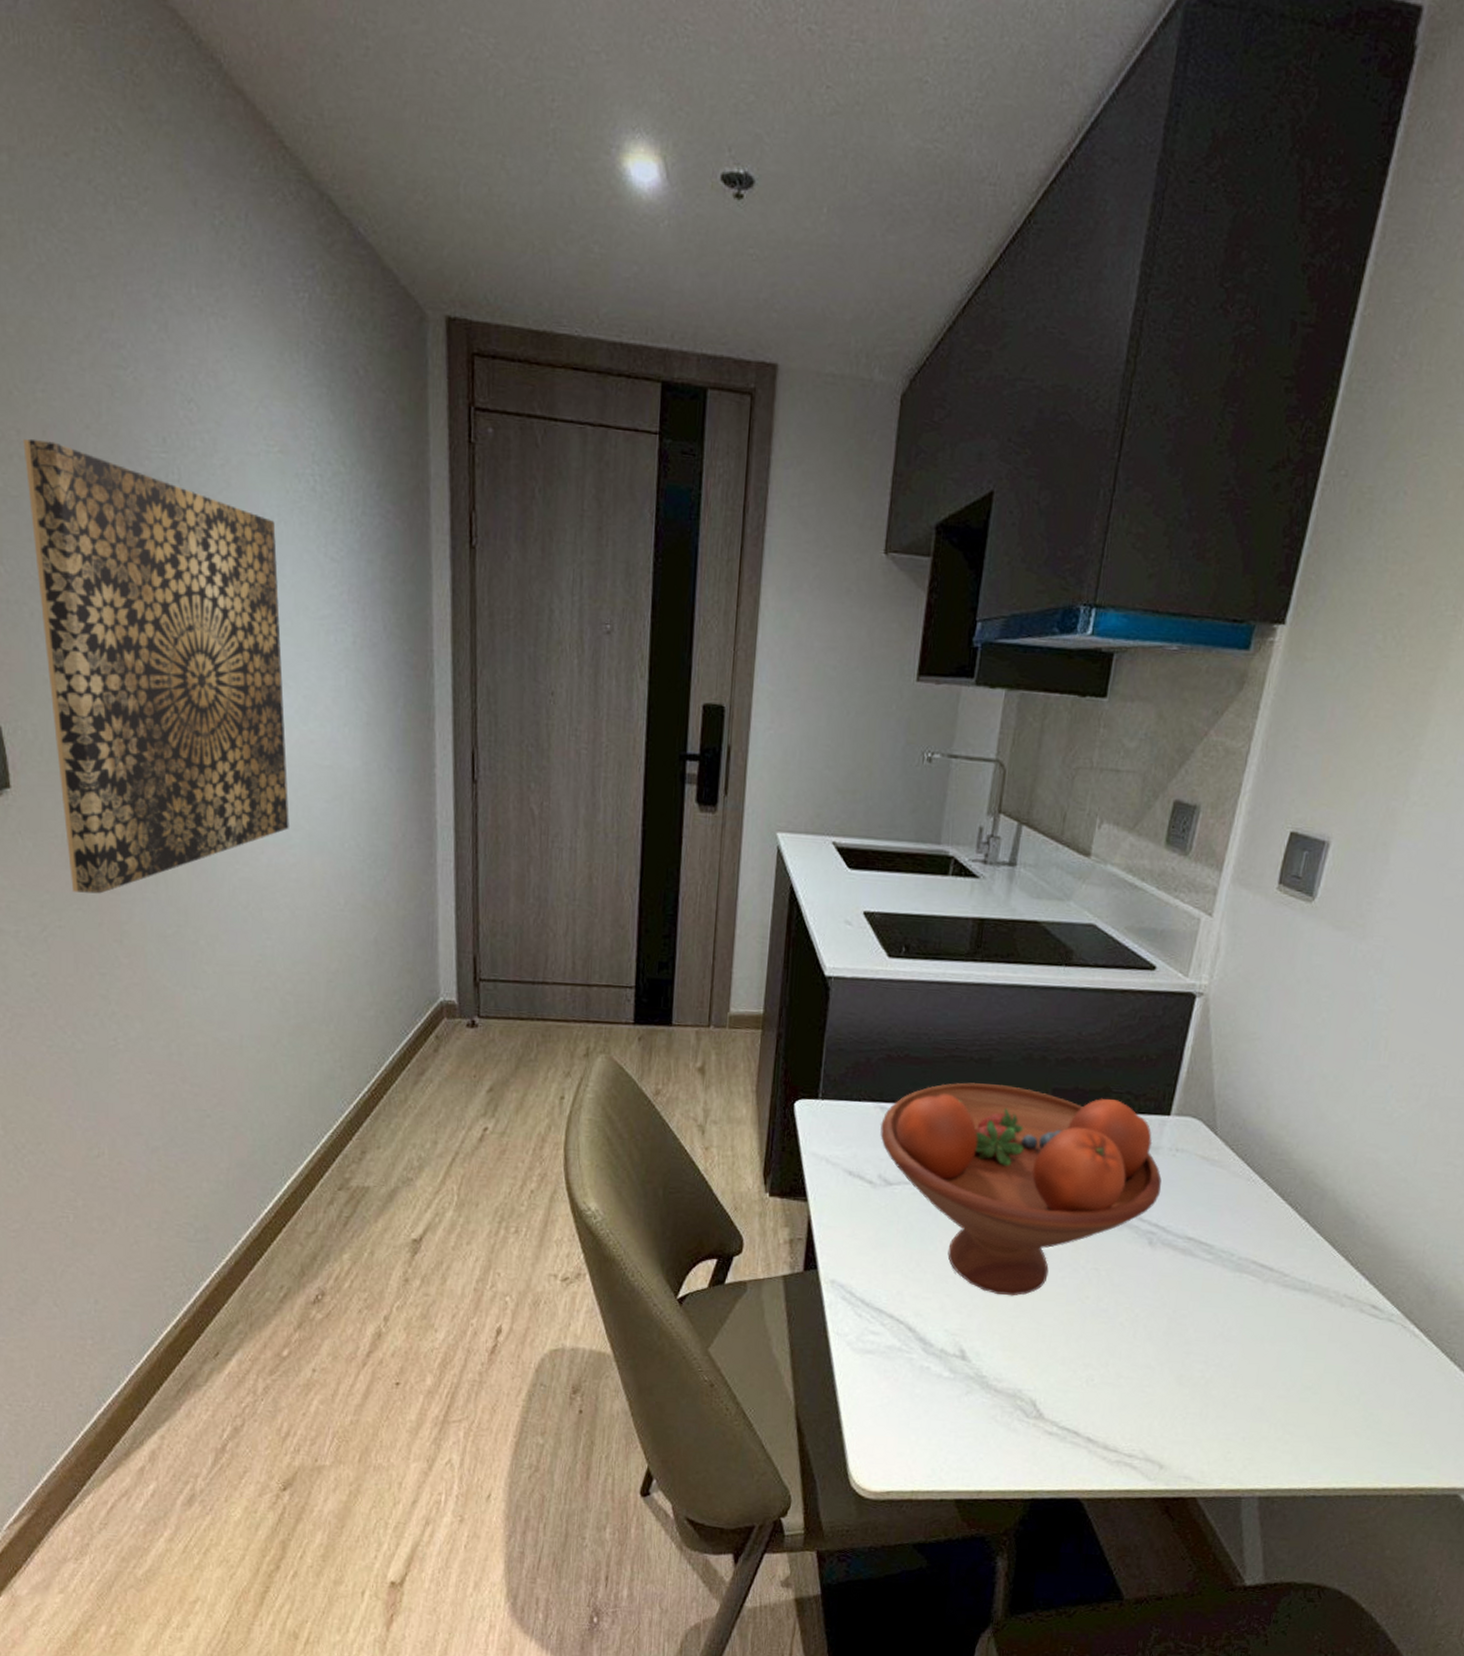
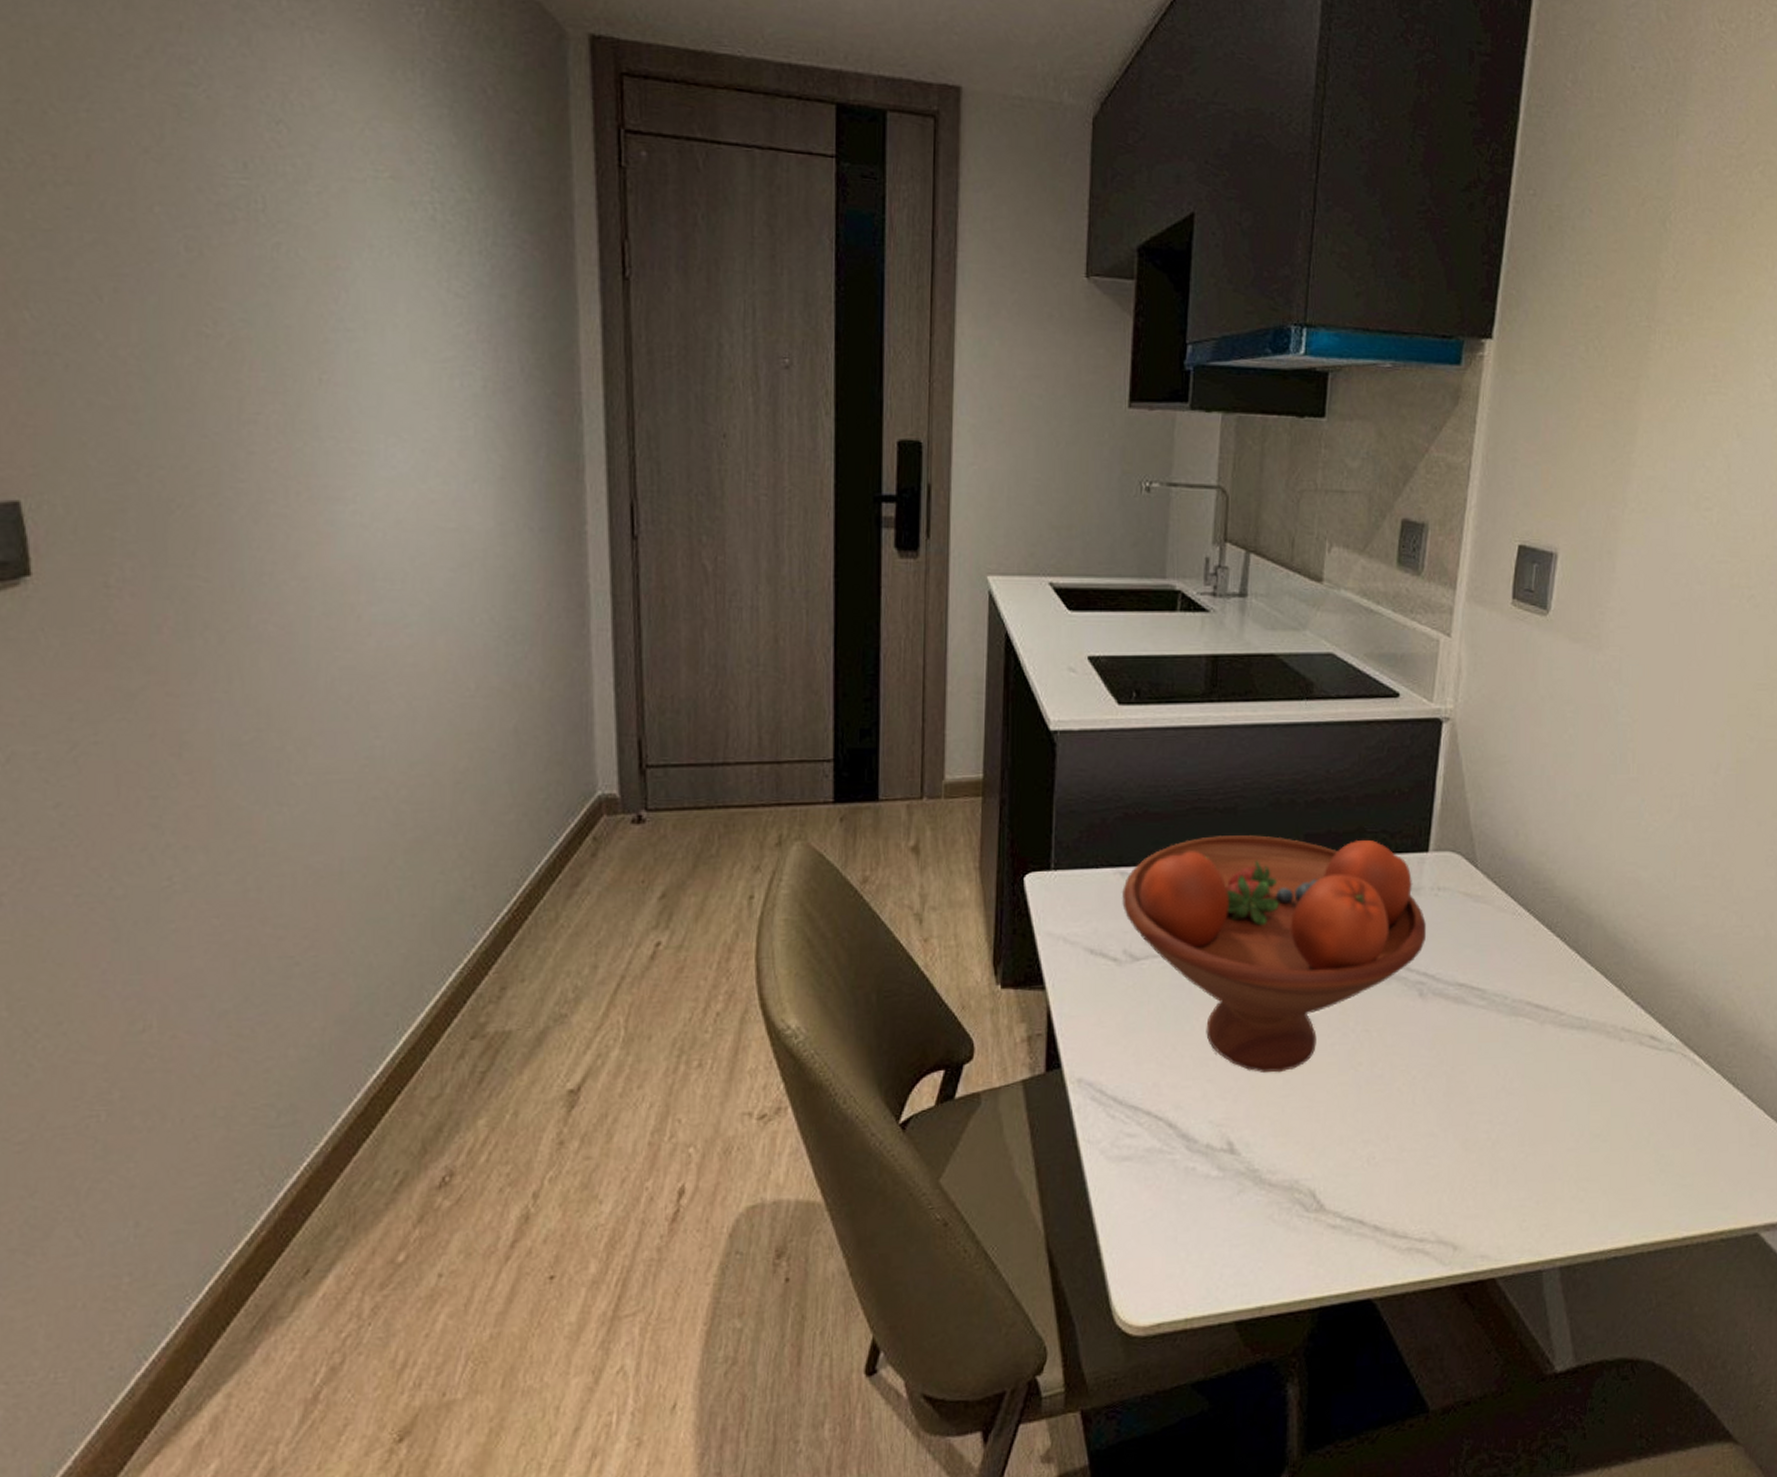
wall art: present [23,438,289,894] -> none [60,164,404,698]

